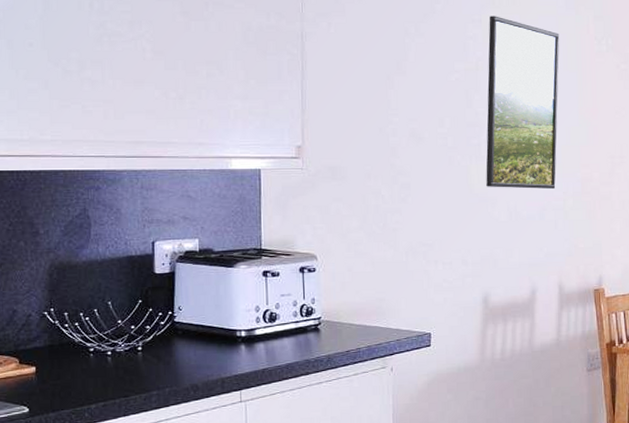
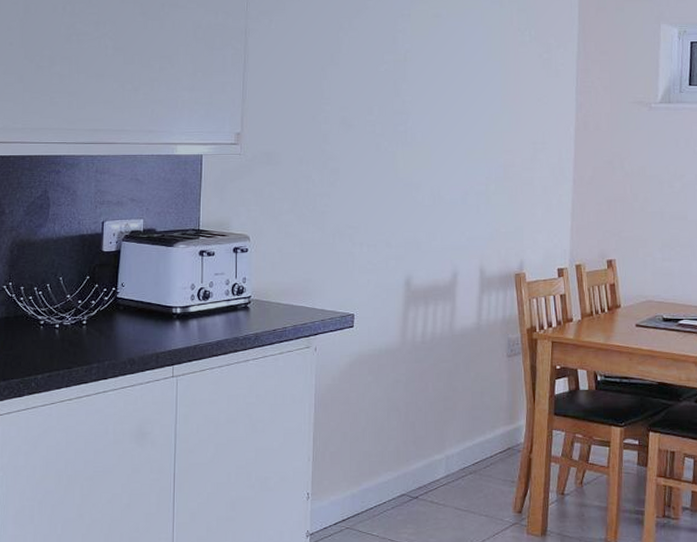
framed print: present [486,16,560,190] -> none [411,10,485,175]

